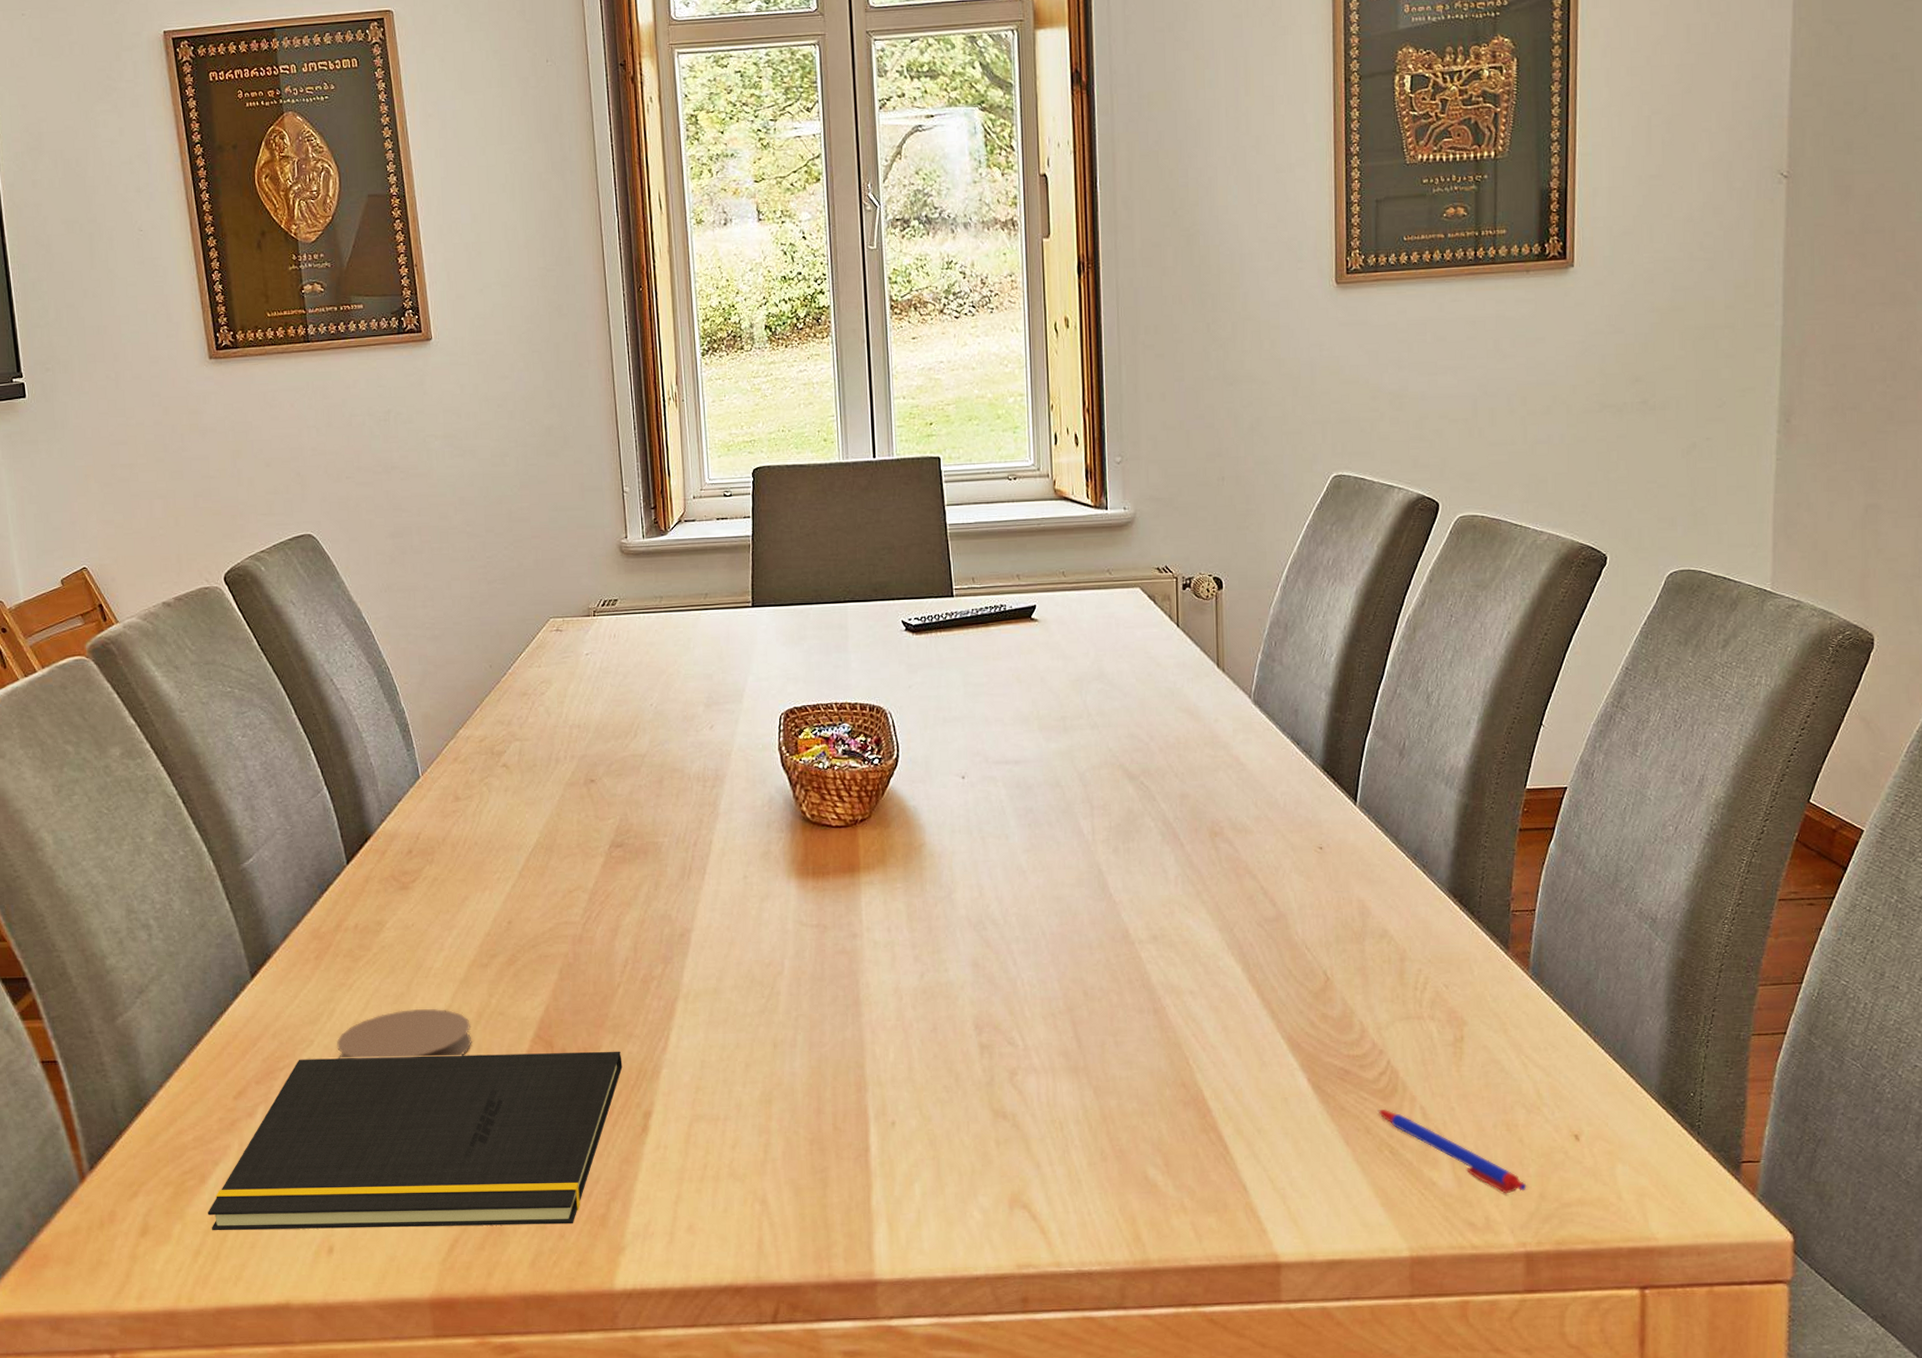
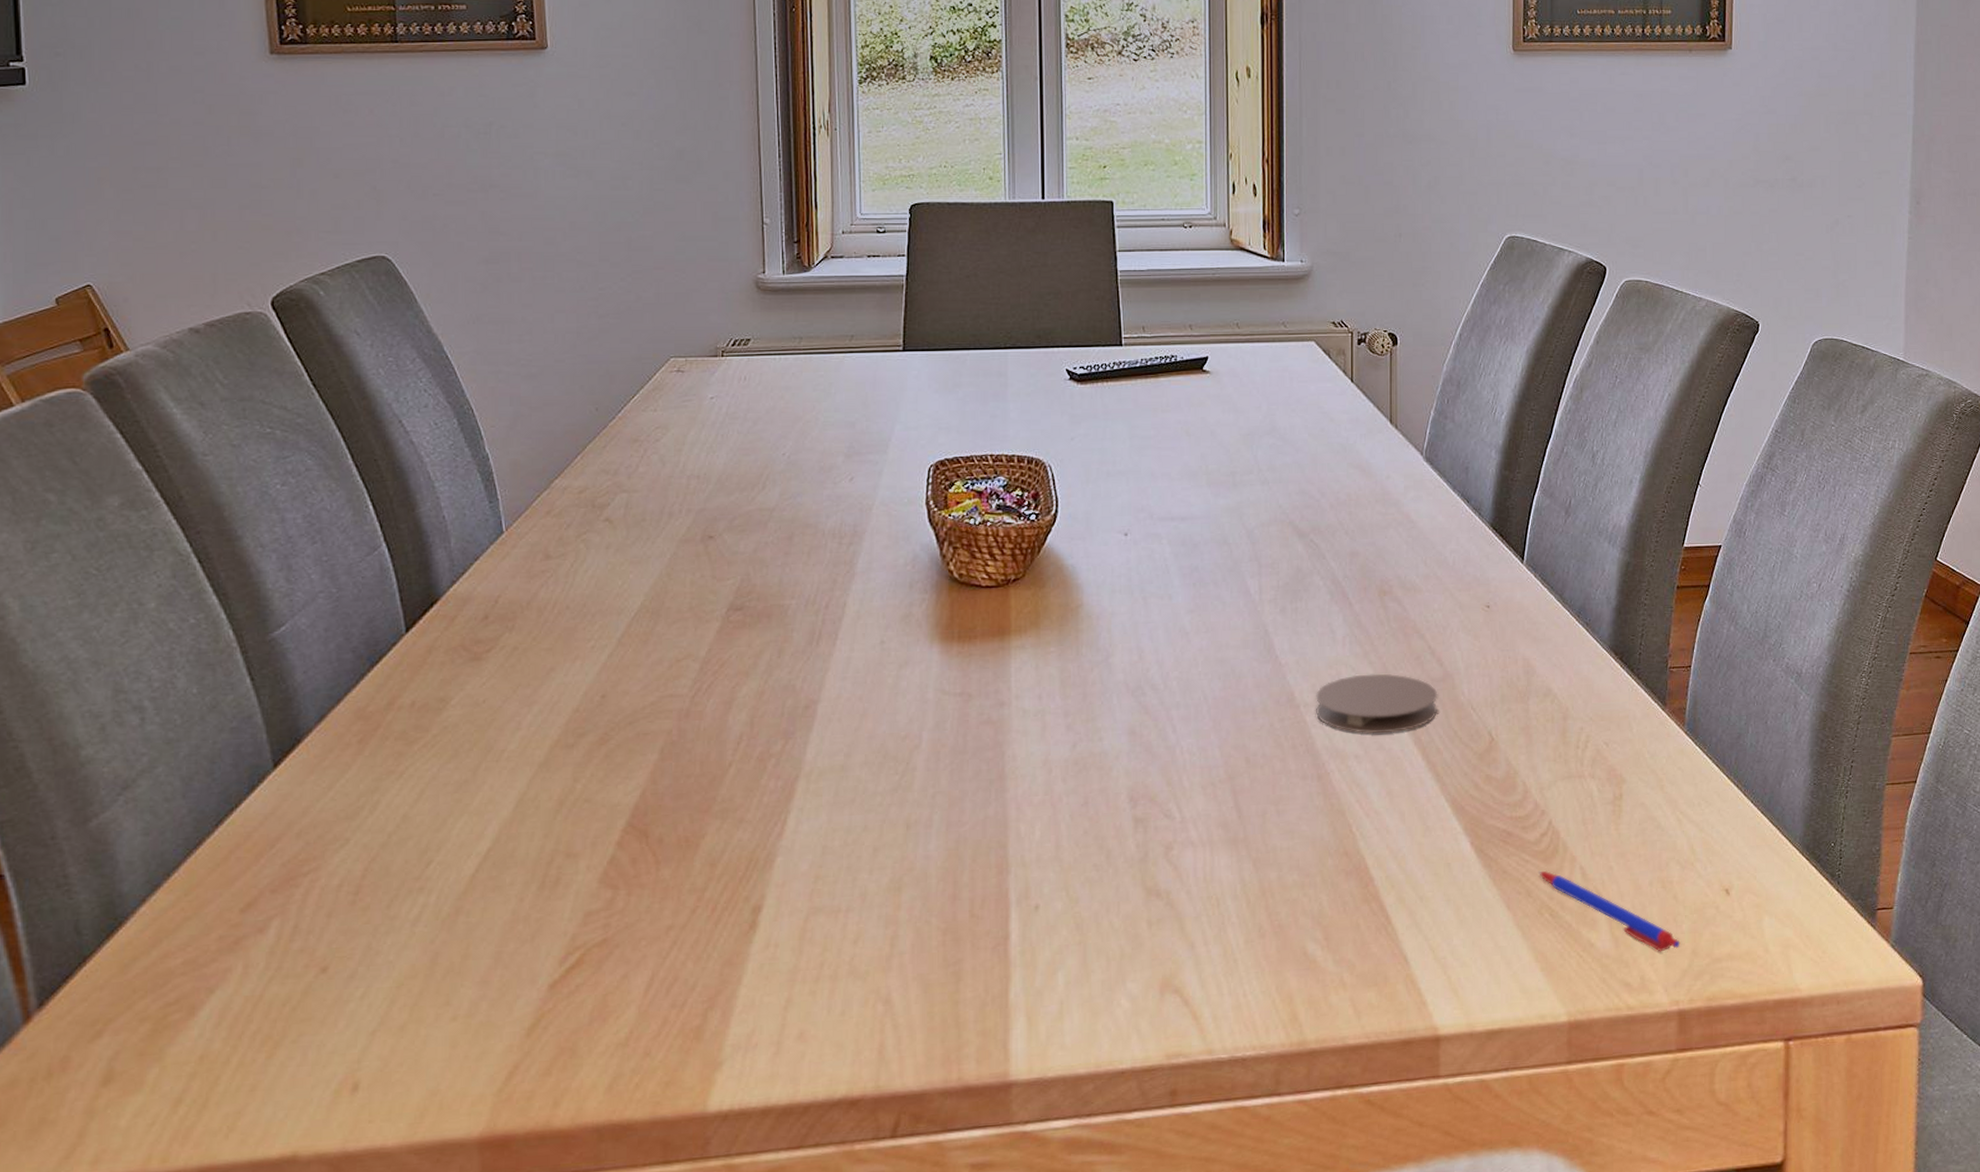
notepad: present [208,1051,623,1231] -> none [196,838,730,1074]
coaster: present [337,1009,472,1059] -> none [379,797,550,860]
coaster: none [1150,912,1272,971] -> present [1316,673,1438,734]

